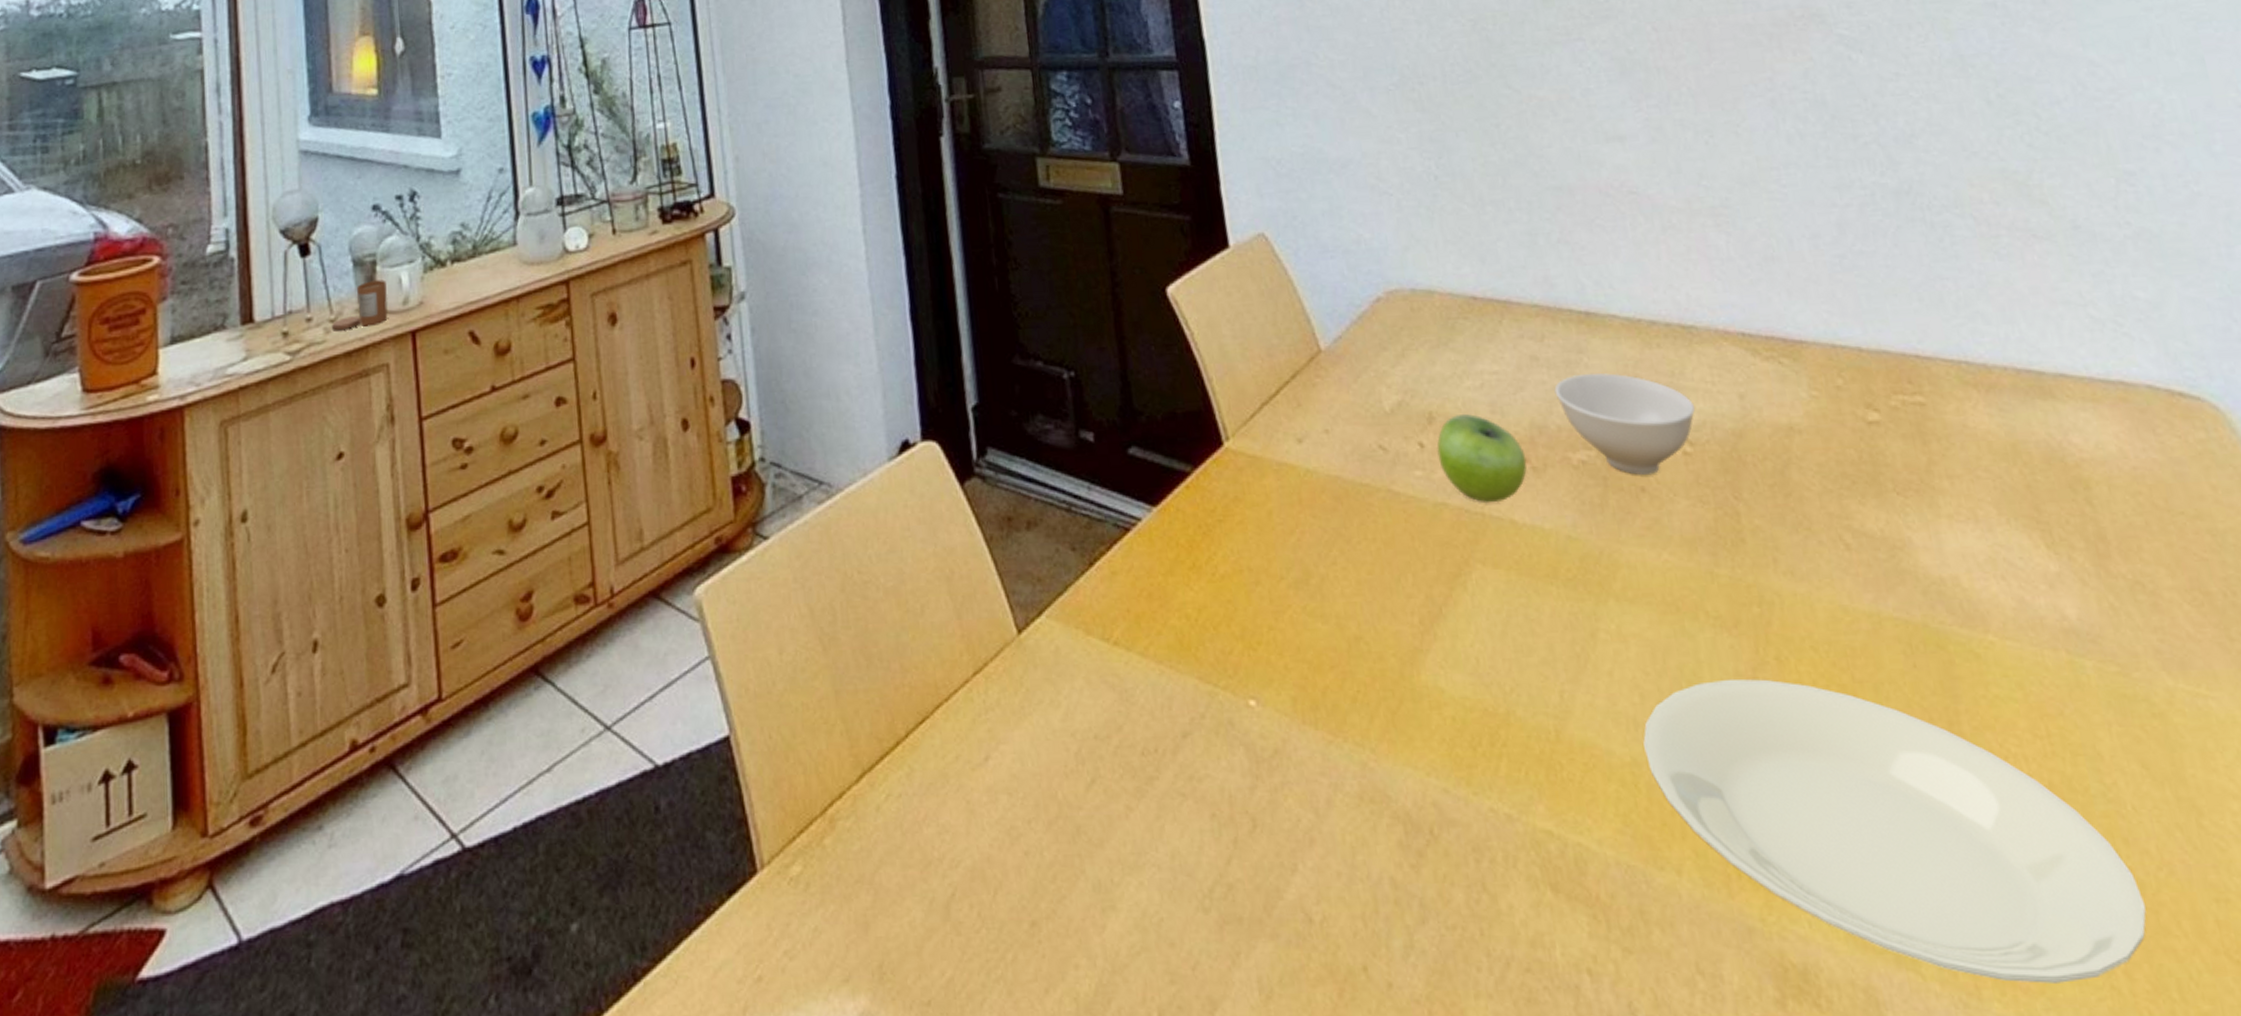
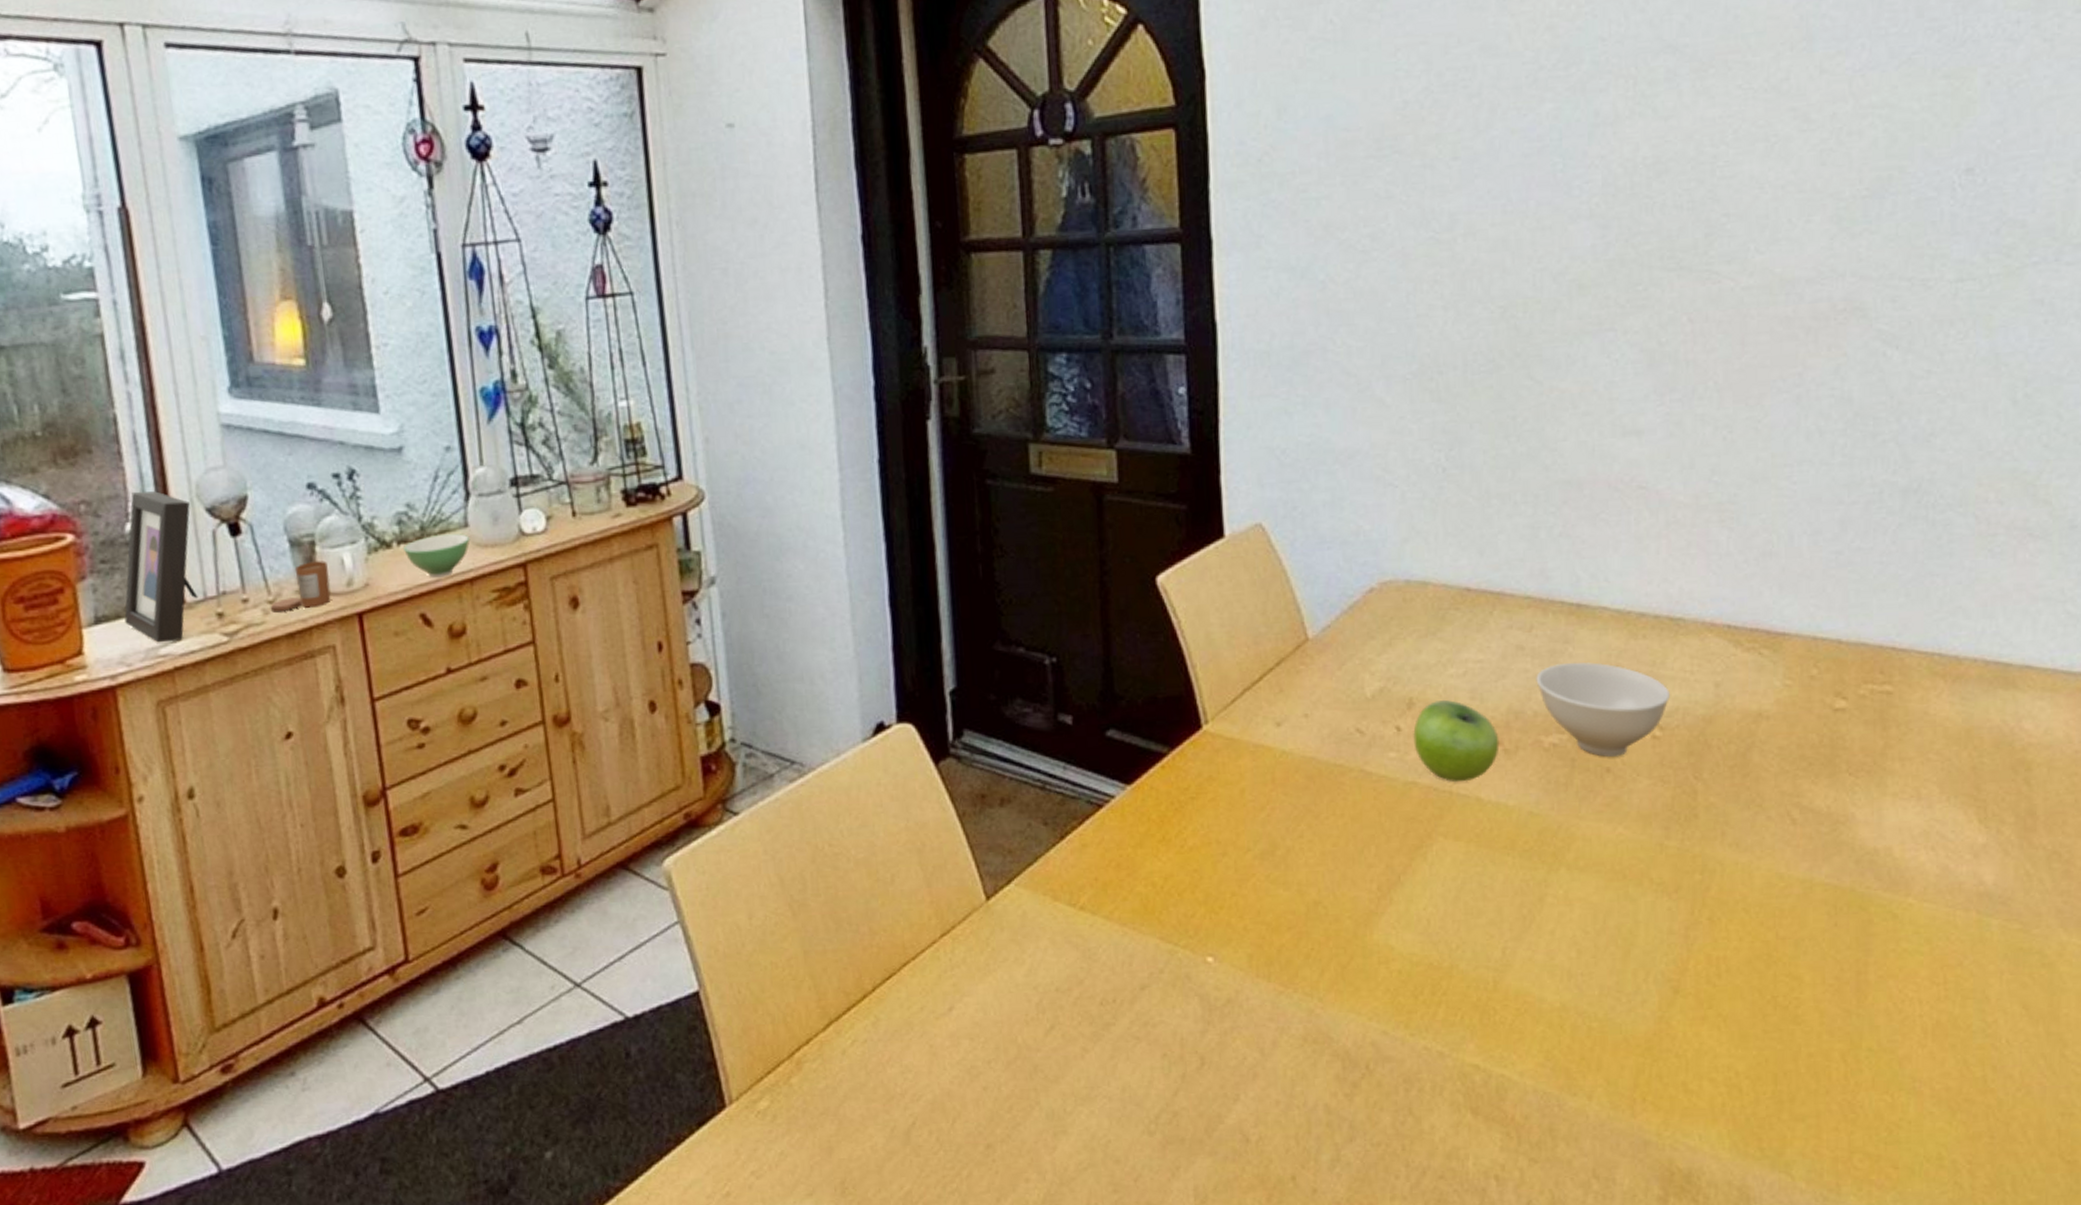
picture frame: none [198,214,267,362] -> present [124,491,198,643]
bowl: none [457,252,518,297] -> present [403,534,471,579]
plate: present [1643,678,2147,984] -> none [1574,936,2000,1181]

